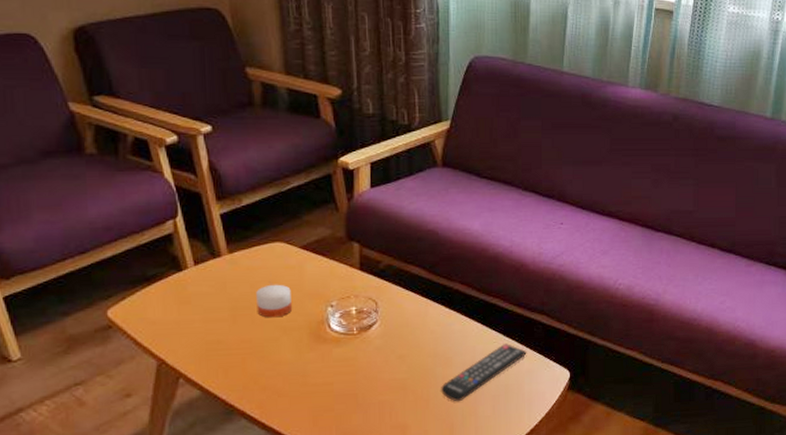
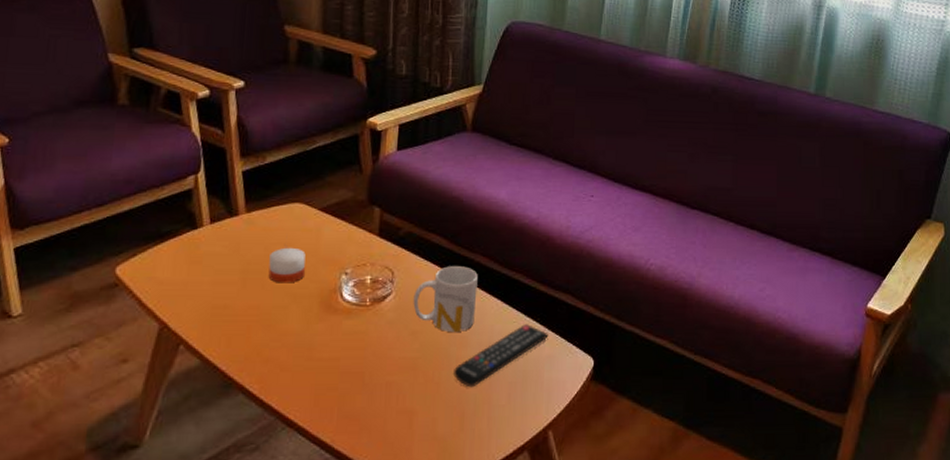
mug: none [398,294,458,354] -> present [413,266,478,332]

